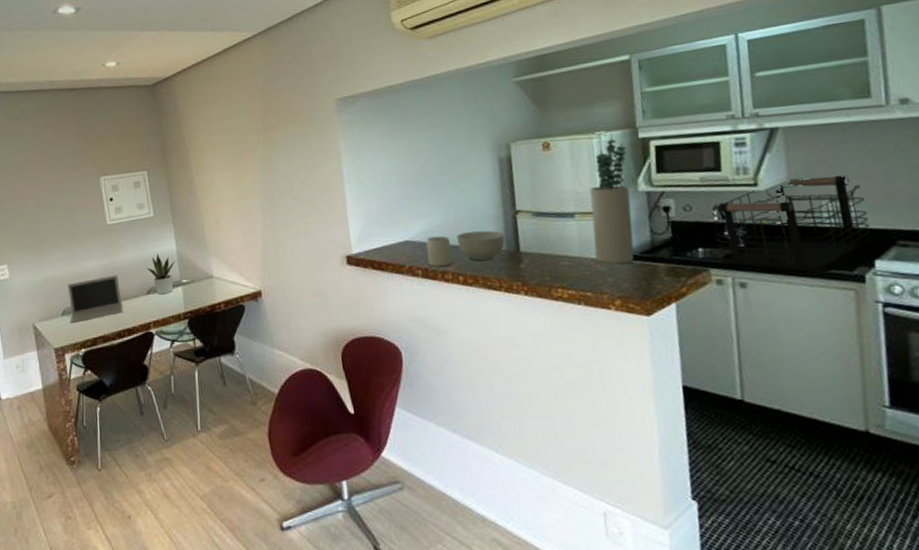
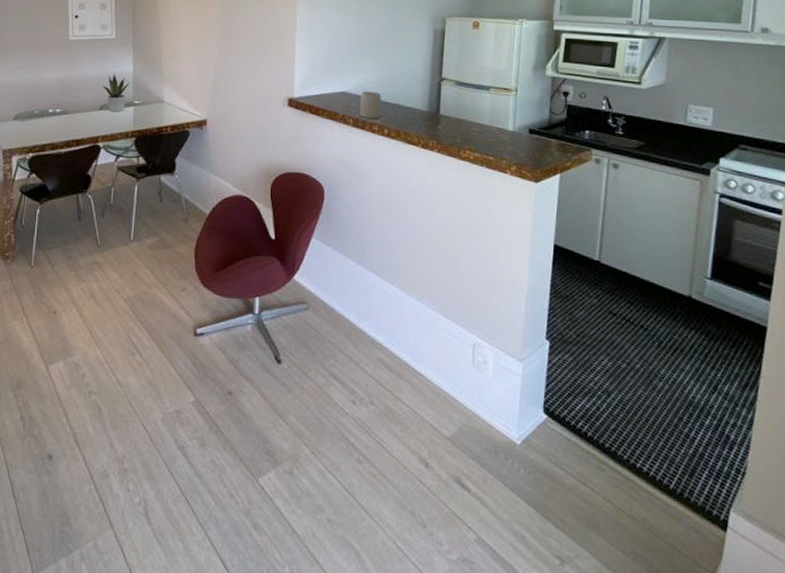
laptop: present [67,275,123,324] -> none [20,88,75,129]
bowl: present [457,230,506,262] -> none [388,91,429,119]
vase: present [589,134,635,265] -> none [501,23,542,137]
dish rack: present [712,175,872,273] -> none [601,82,722,163]

